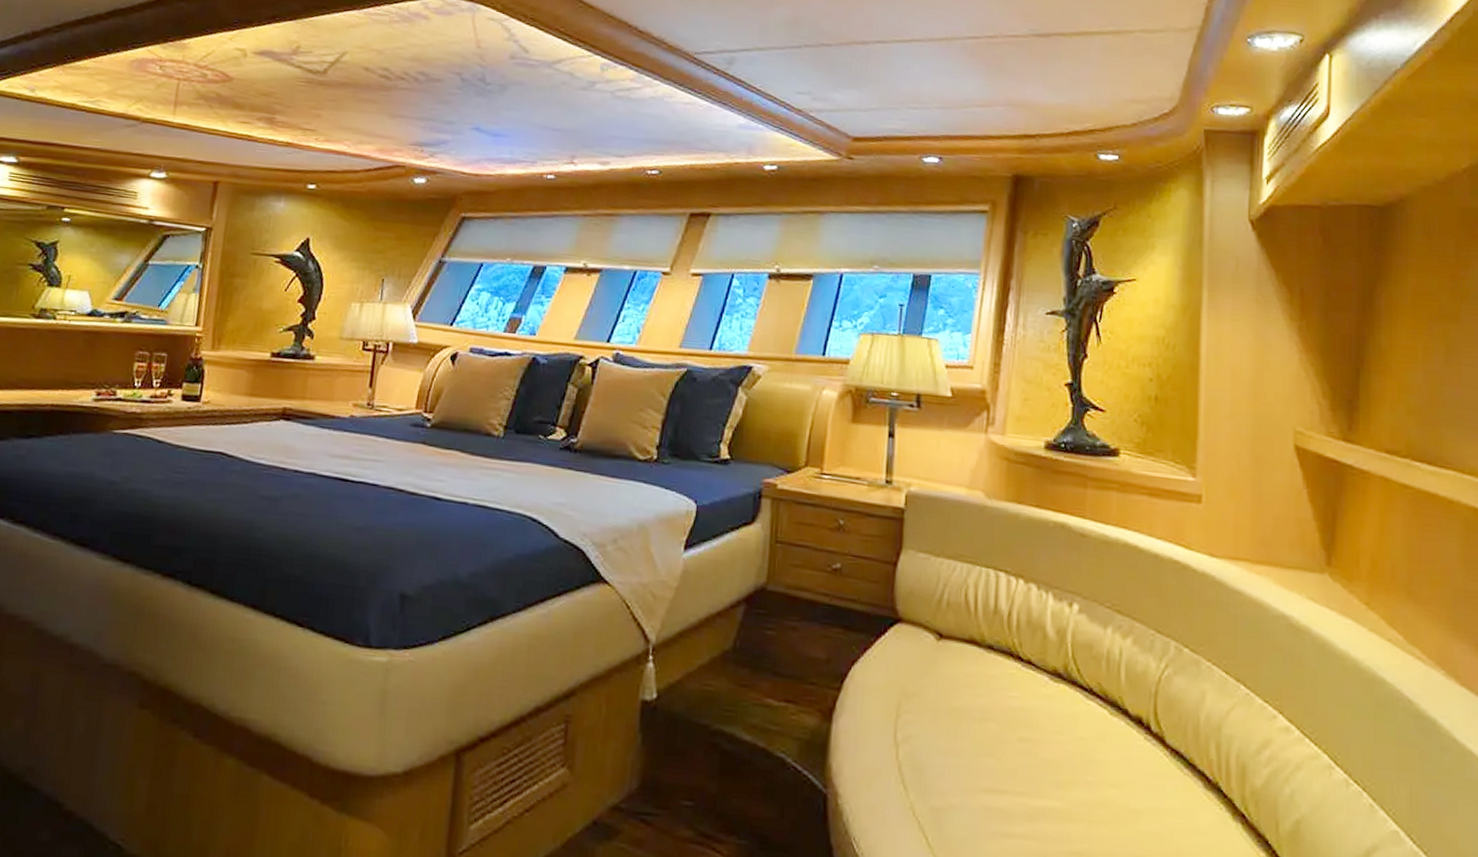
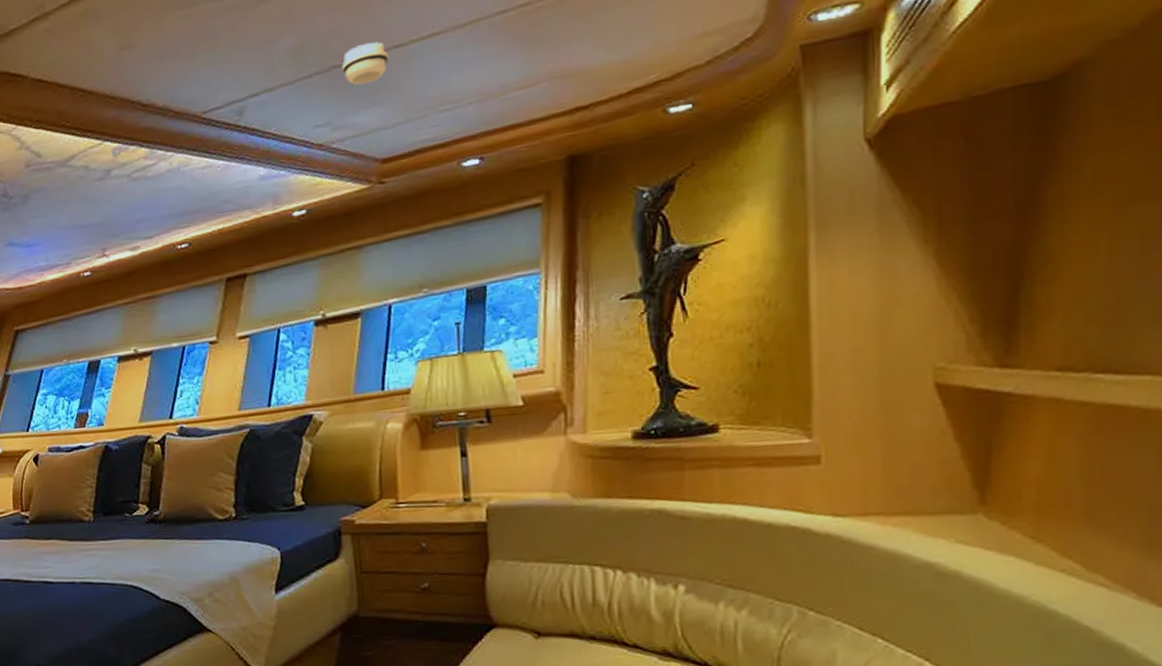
smoke detector: none [829,32,872,67] -> present [341,41,389,85]

